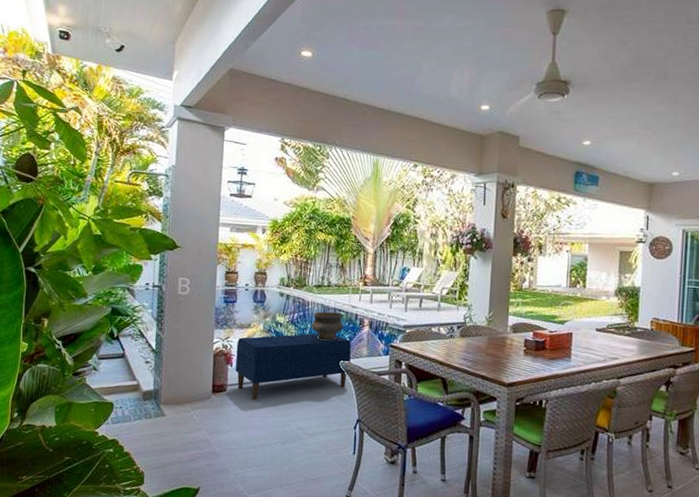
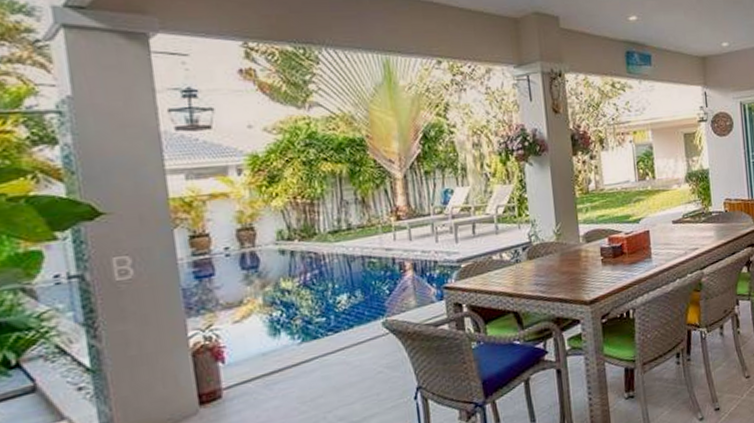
bench: present [236,333,351,400] -> none [226,289,395,399]
ceramic pot: present [311,311,344,342] -> none [333,260,379,301]

